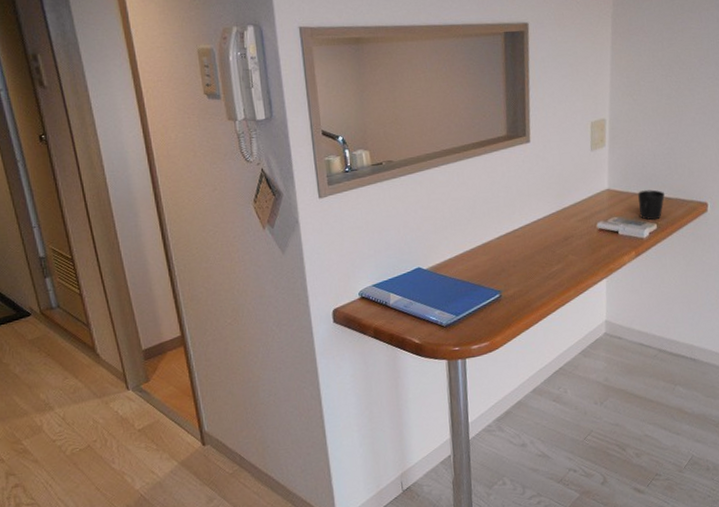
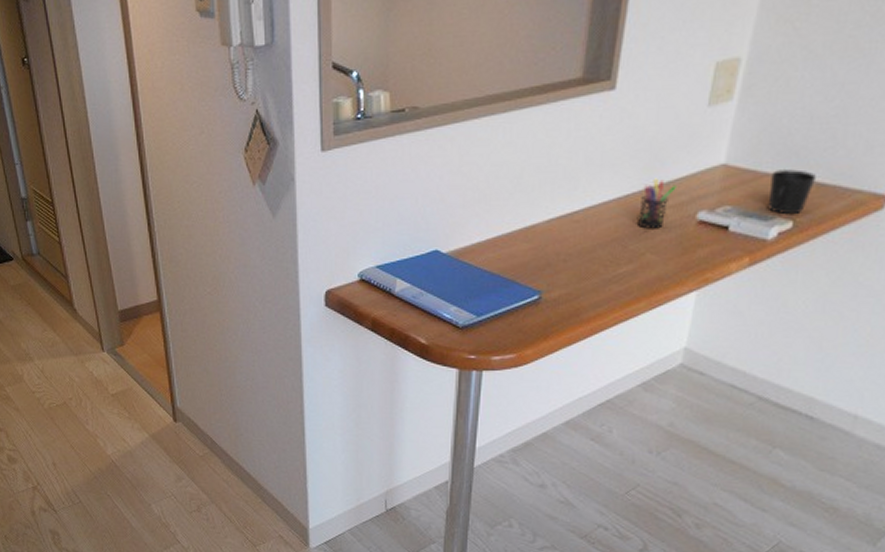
pen holder: none [558,201,581,238] -> present [636,178,678,229]

